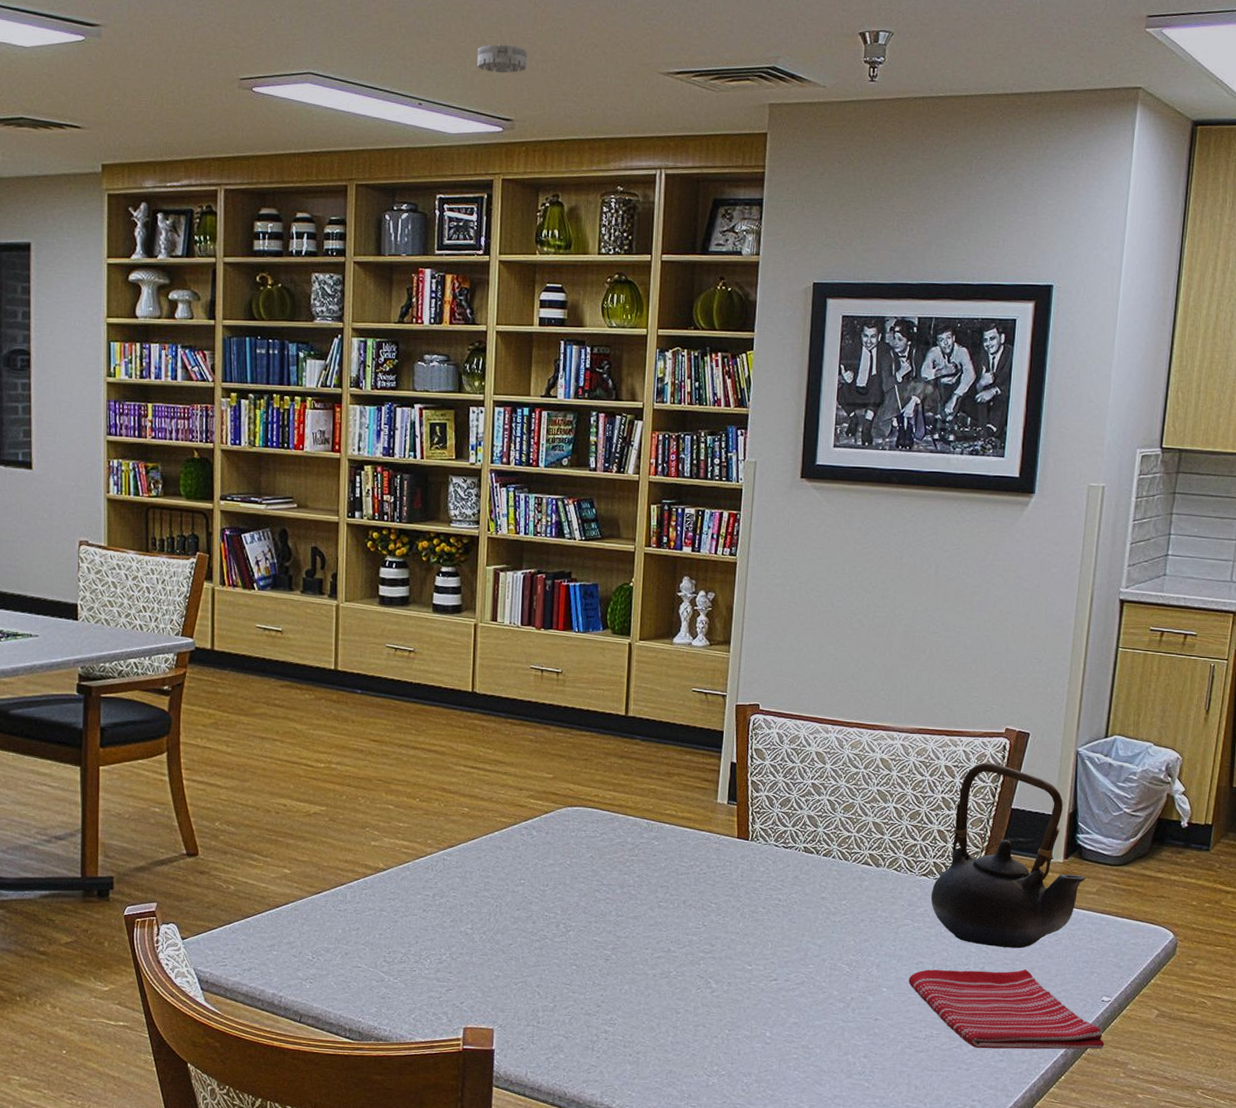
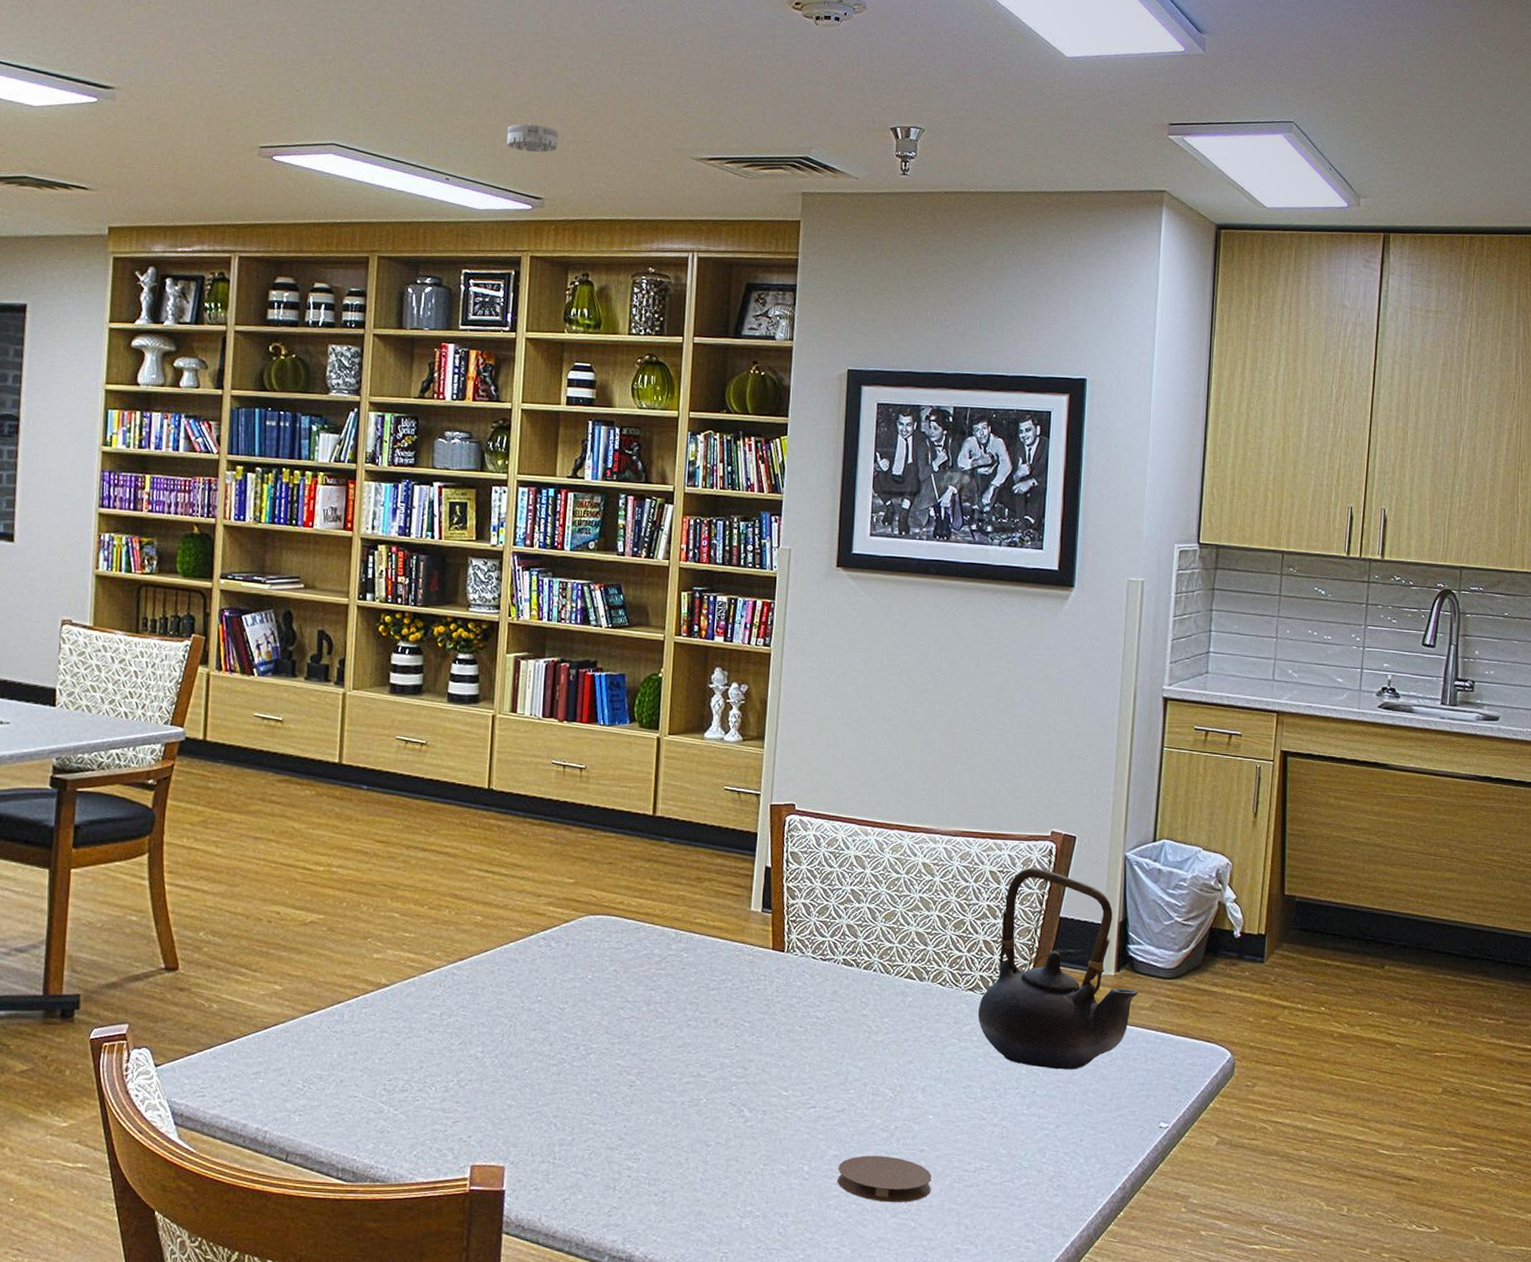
coaster: none [796,1023,885,1065] -> present [837,1155,932,1203]
dish towel: present [908,969,1105,1050] -> none [956,1093,1164,1182]

